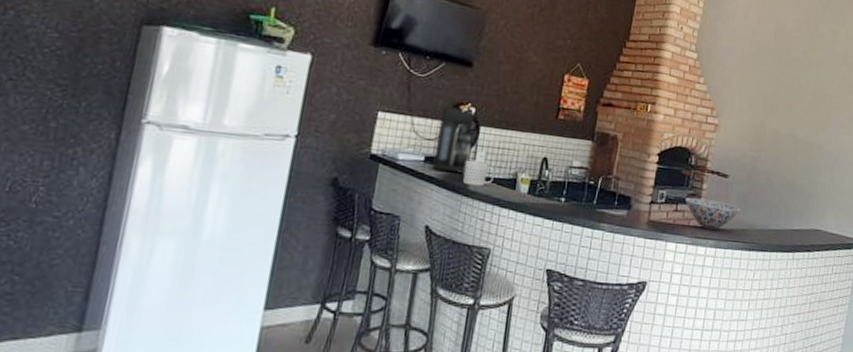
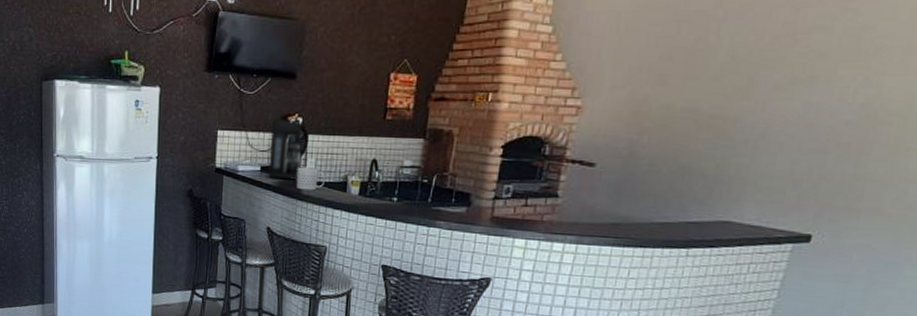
bowl: present [685,197,741,231] -> none [536,190,612,225]

